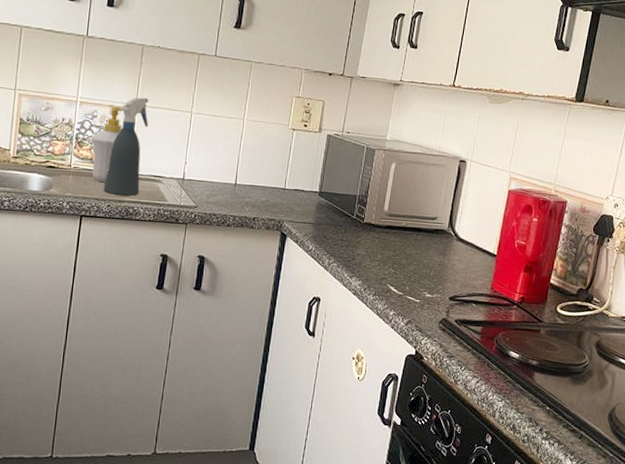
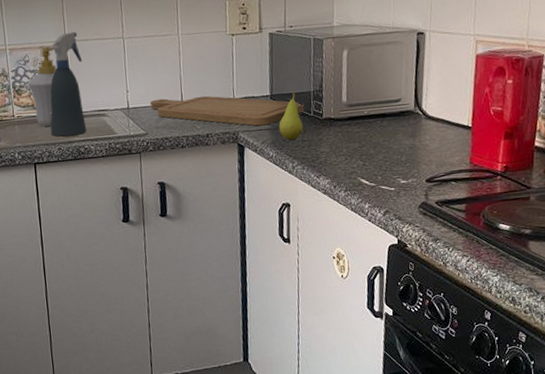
chopping board: none [204,175,349,220] -> present [150,96,305,126]
fruit: none [321,192,345,239] -> present [278,91,304,141]

